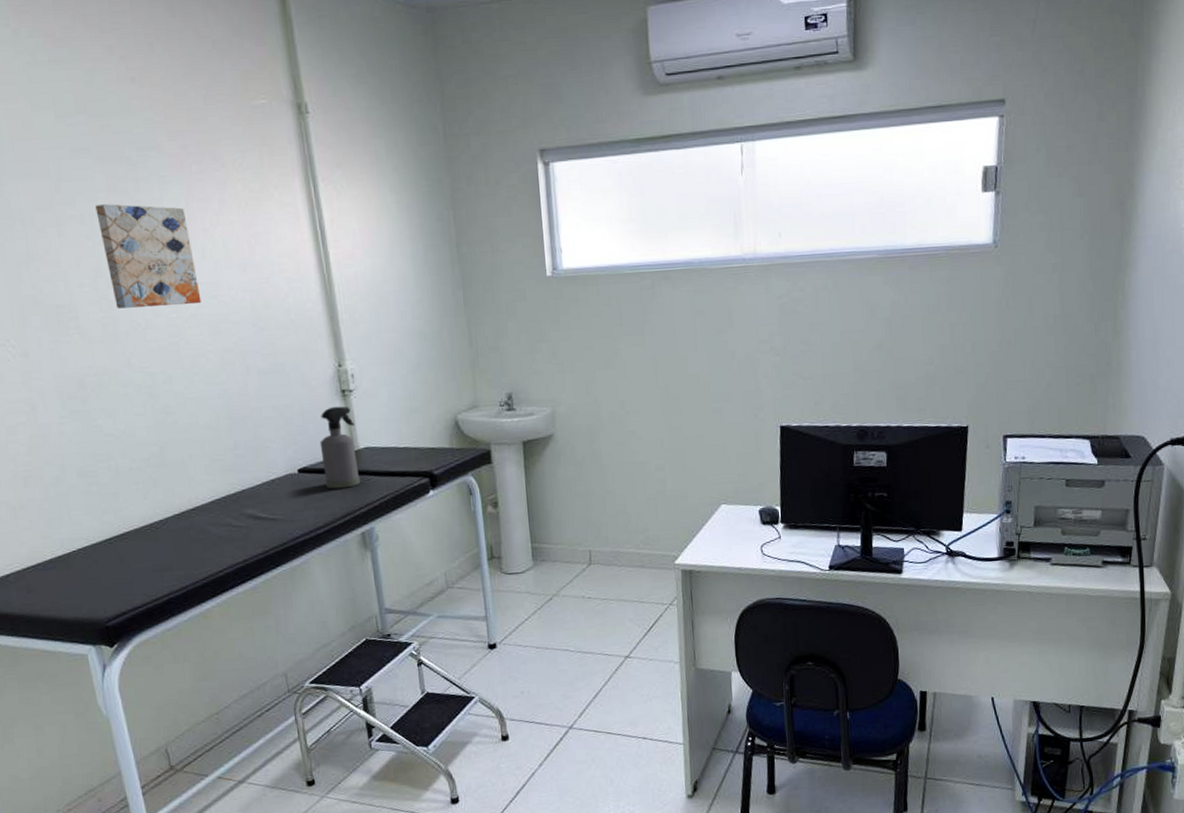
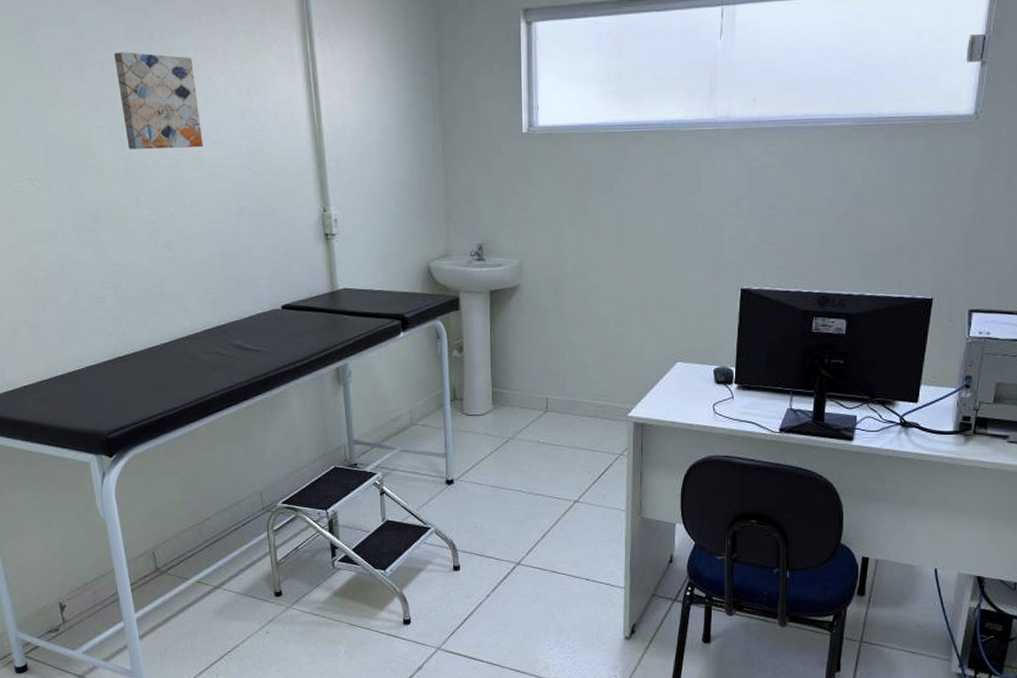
spray bottle: present [319,406,361,489] -> none [302,248,338,326]

